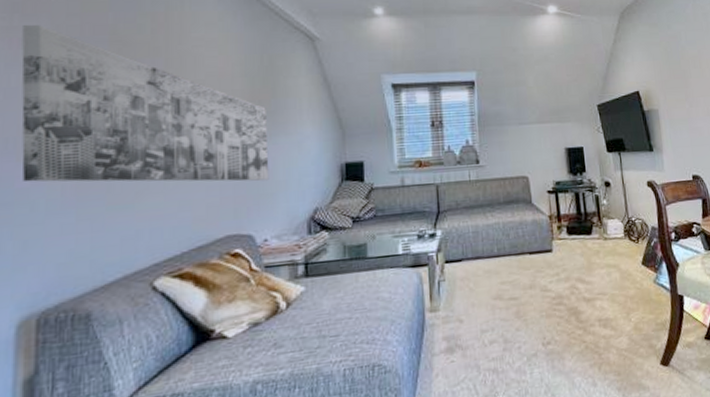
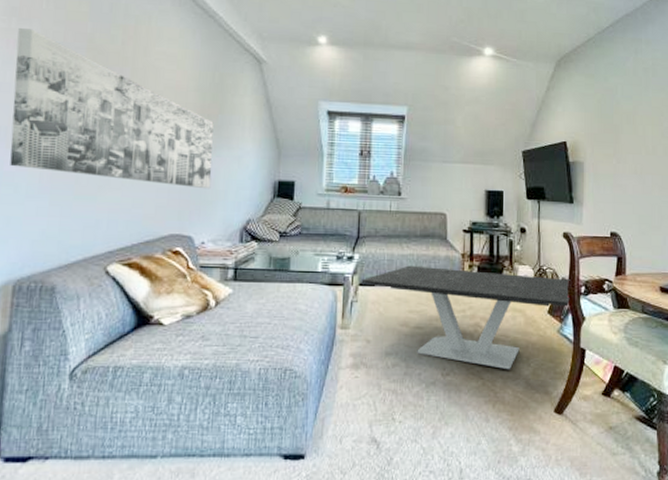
coffee table: none [447,227,662,329] -> present [361,265,570,369]

